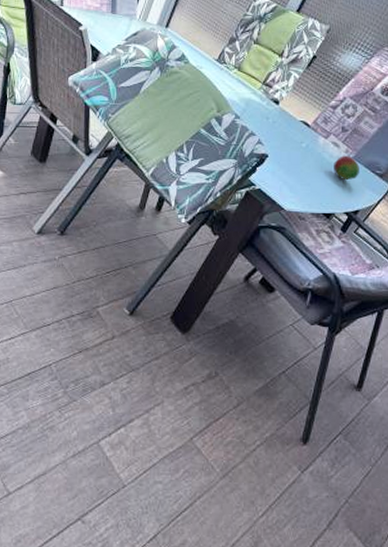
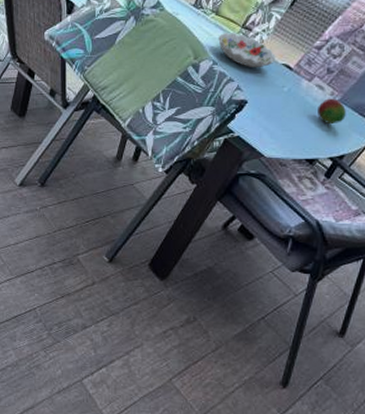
decorative bowl: none [240,87,295,123] -> present [218,32,276,67]

